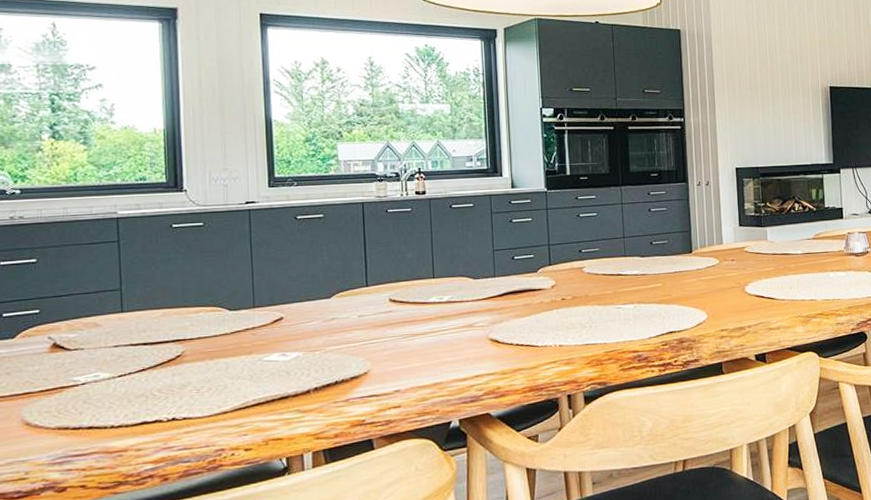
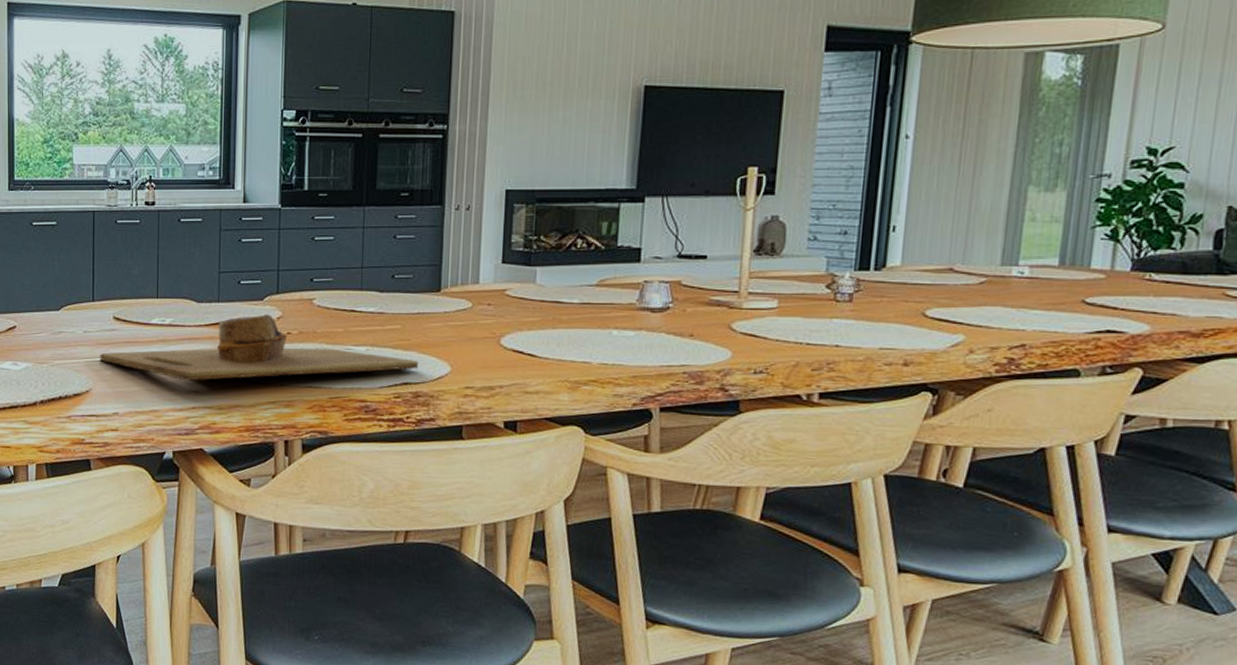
cutting board: none [377,284,681,352] -> present [100,314,419,381]

